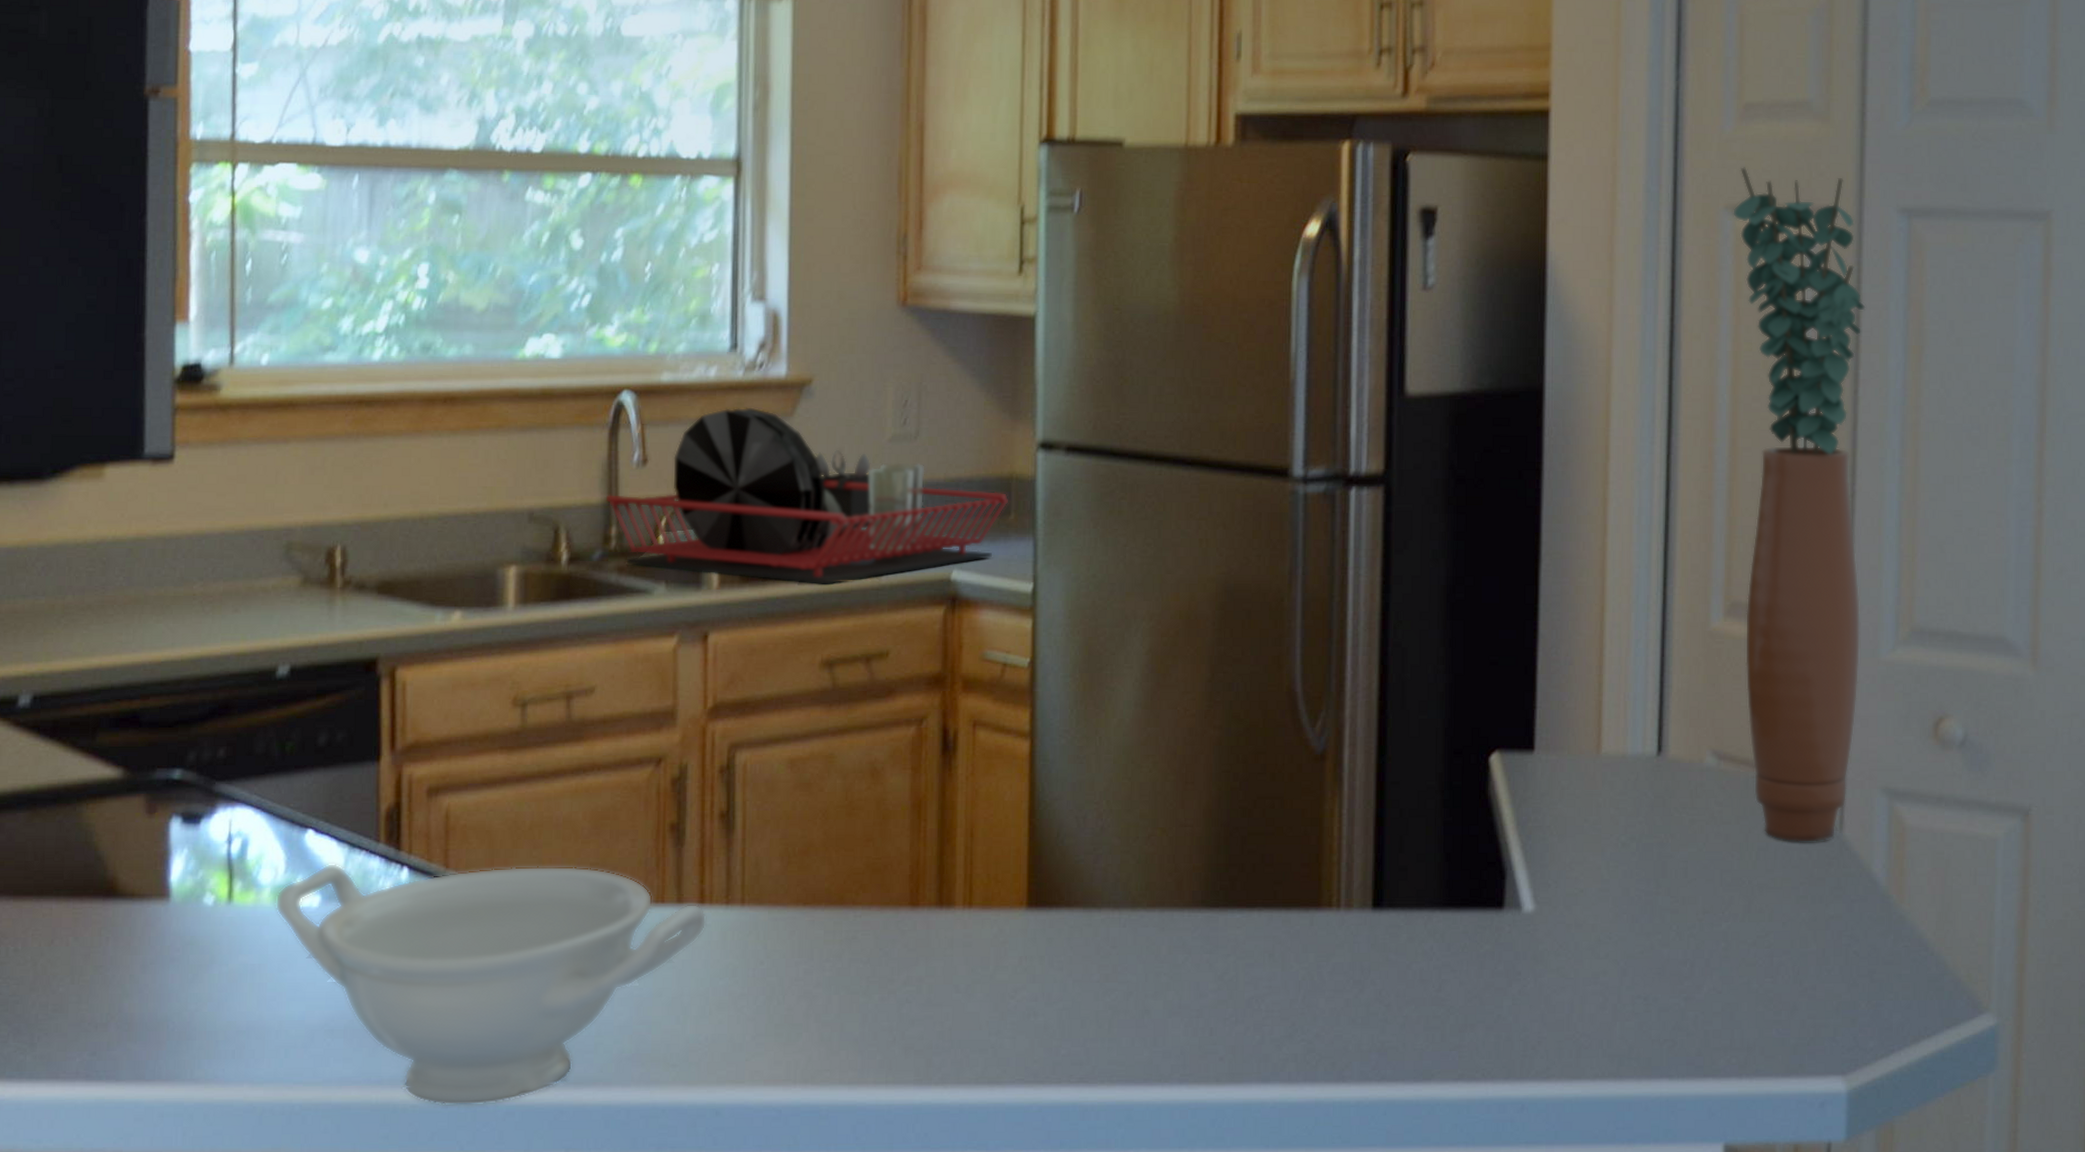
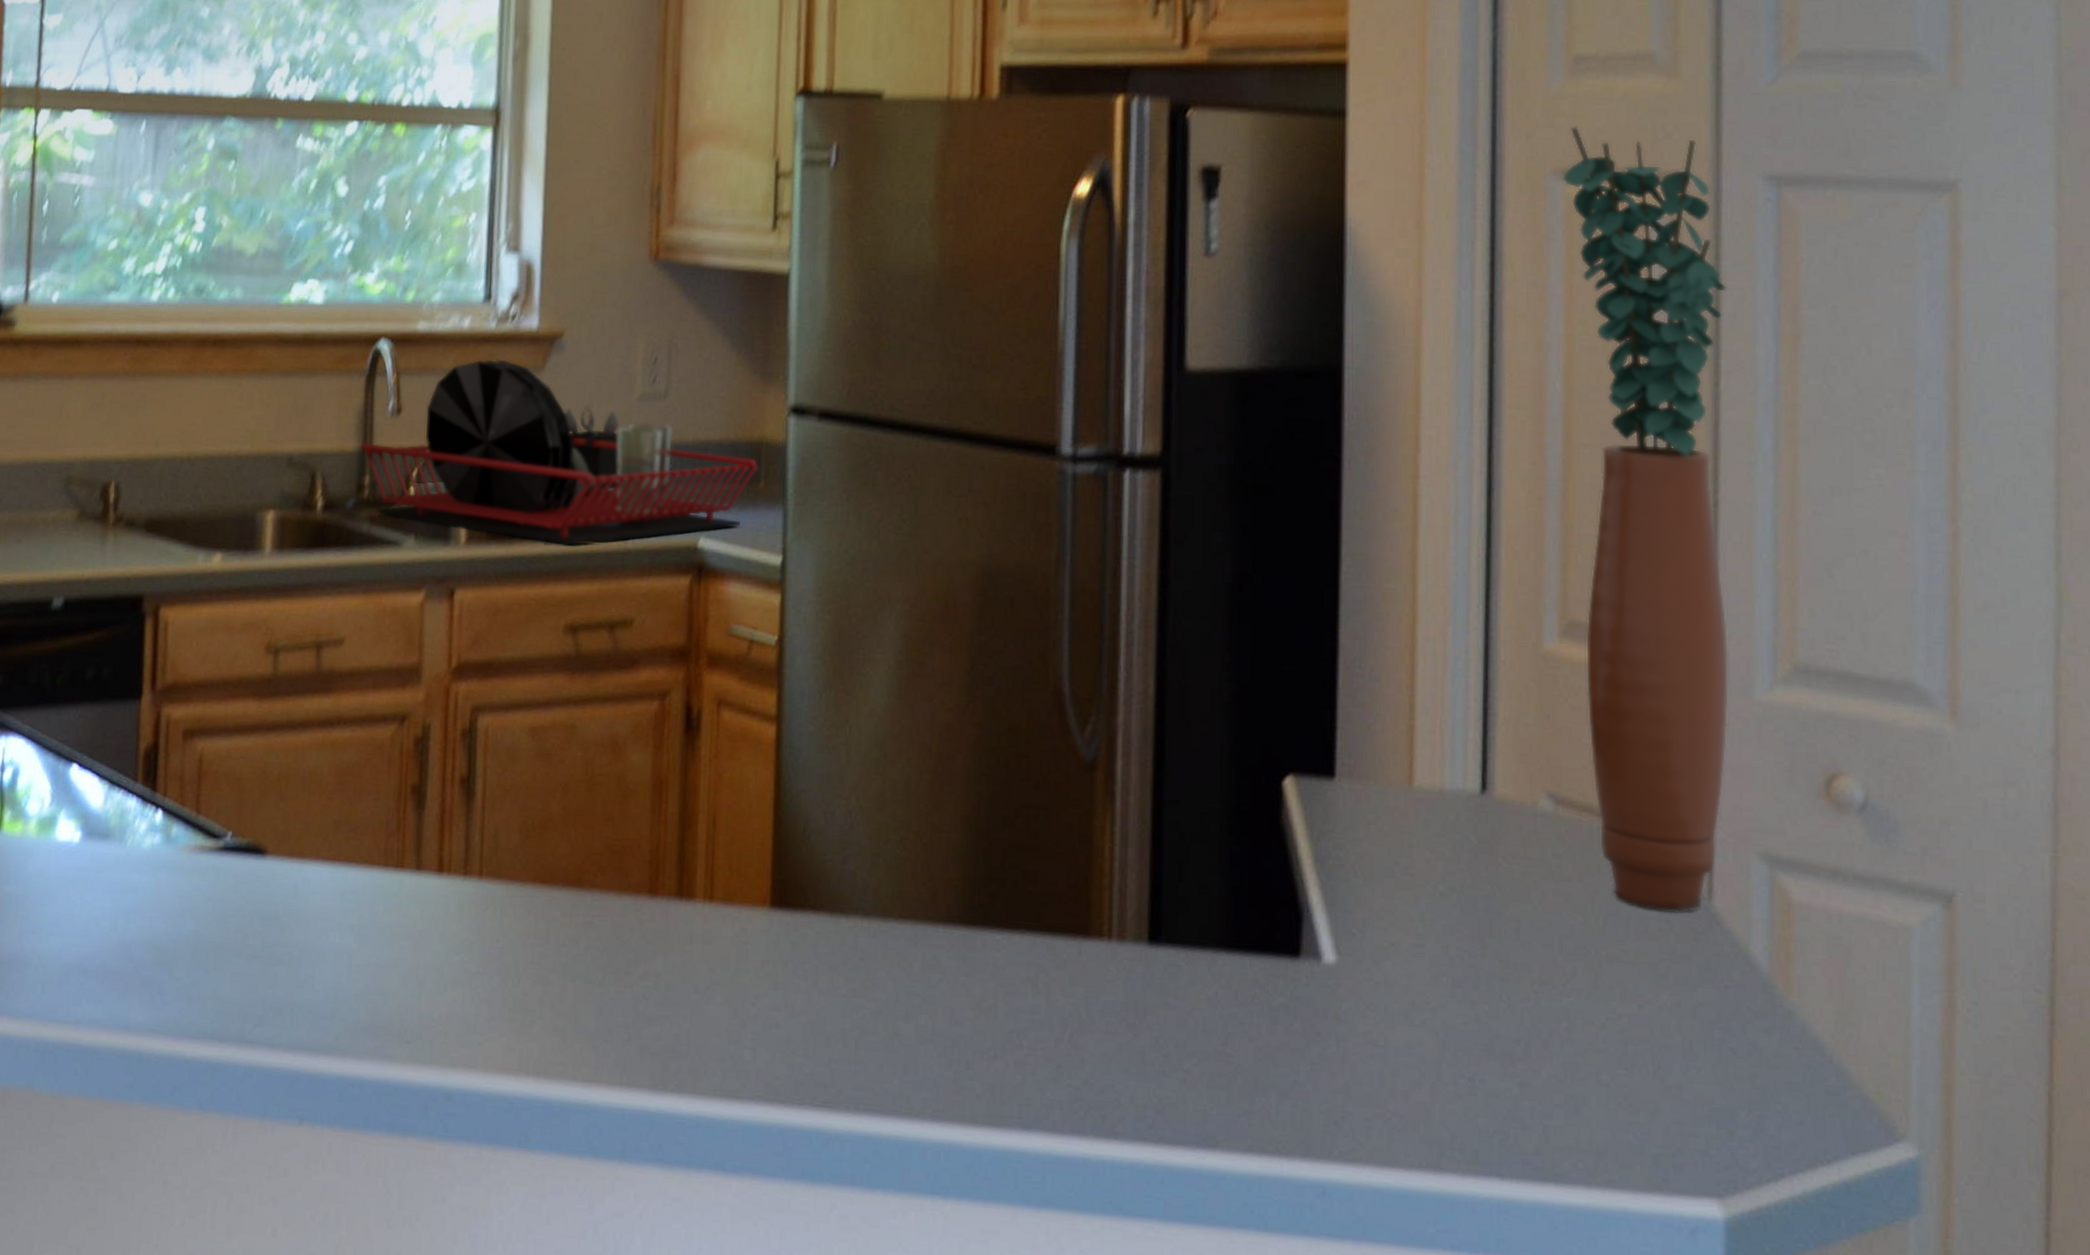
bowl: present [275,863,707,1106] -> none [39,799,445,1063]

